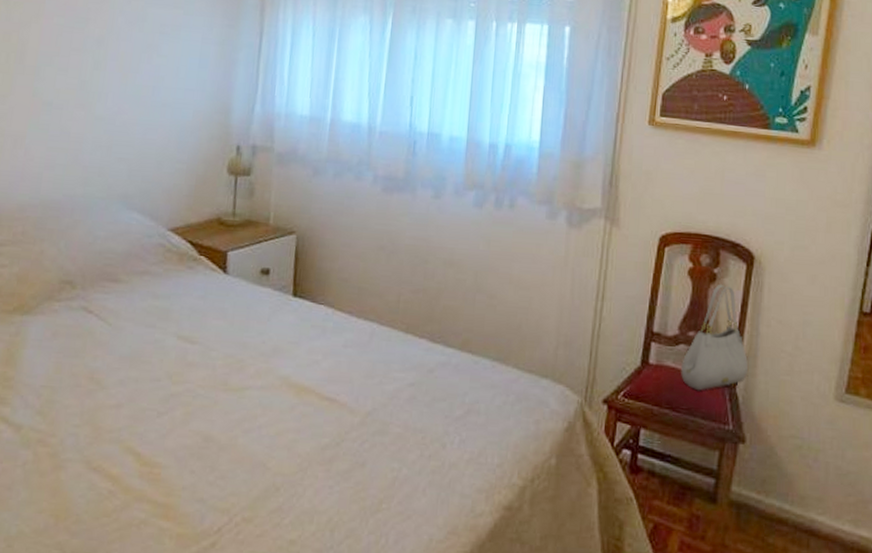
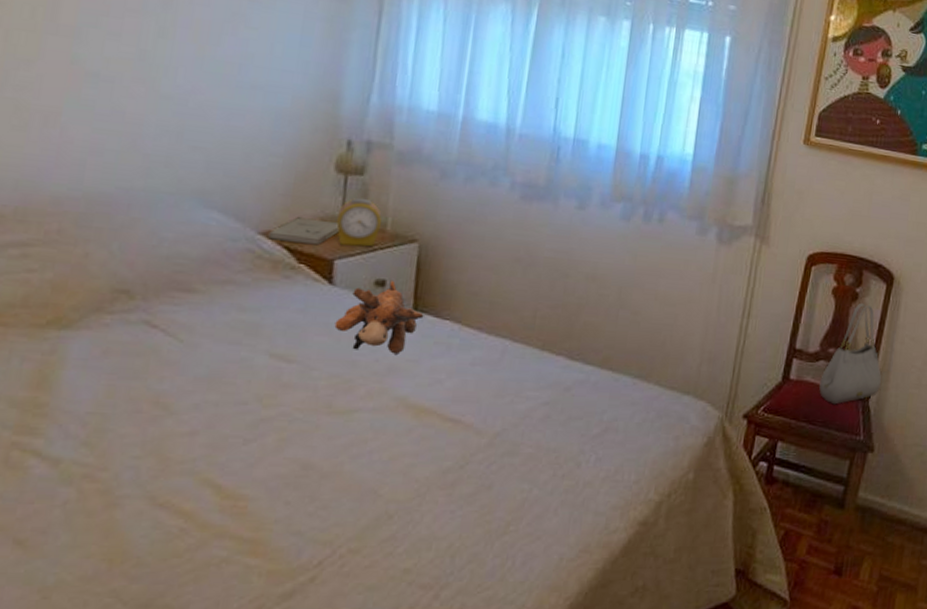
book: none [176,215,232,239] -> present [268,217,340,246]
stuffed animal: none [228,268,302,337] -> present [334,280,424,354]
alarm clock: none [229,195,266,239] -> present [336,197,382,247]

